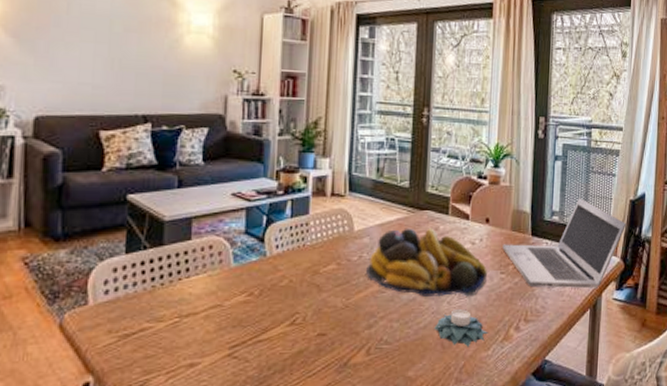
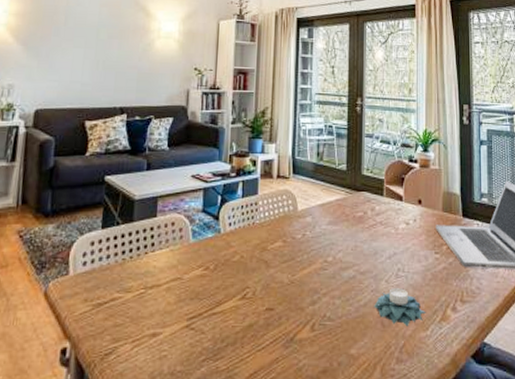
fruit bowl: present [366,228,488,297] -> none [309,208,423,276]

